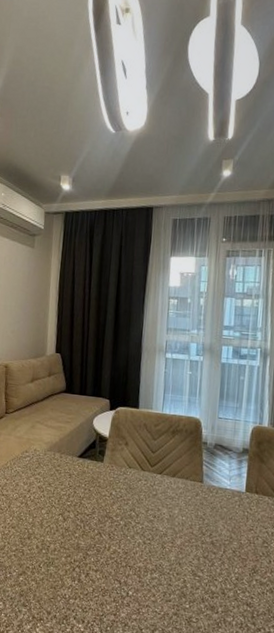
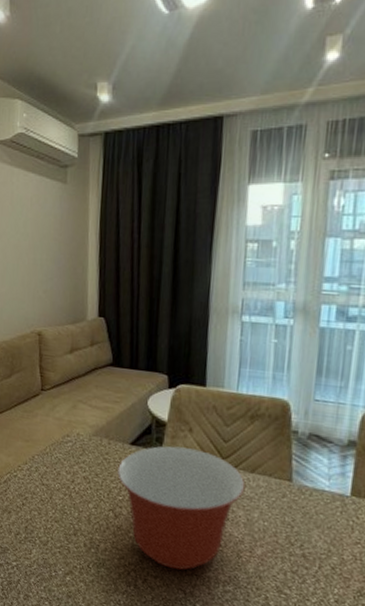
mixing bowl: none [67,457,169,563] -> present [117,446,246,570]

